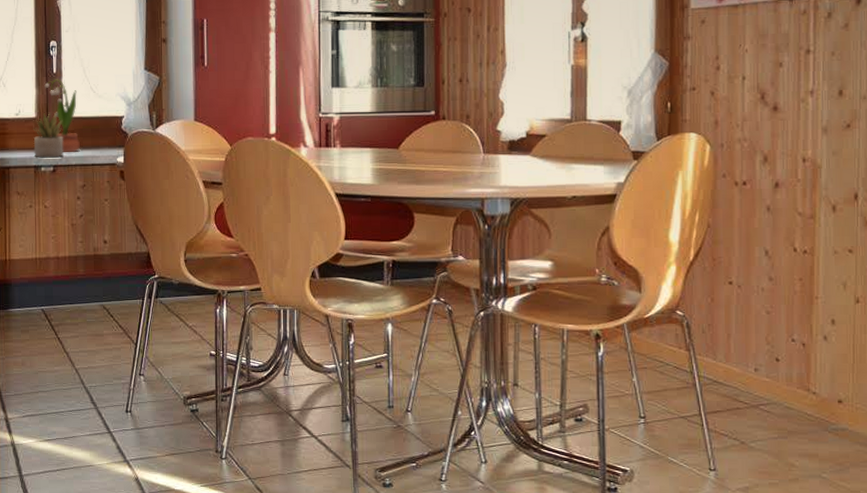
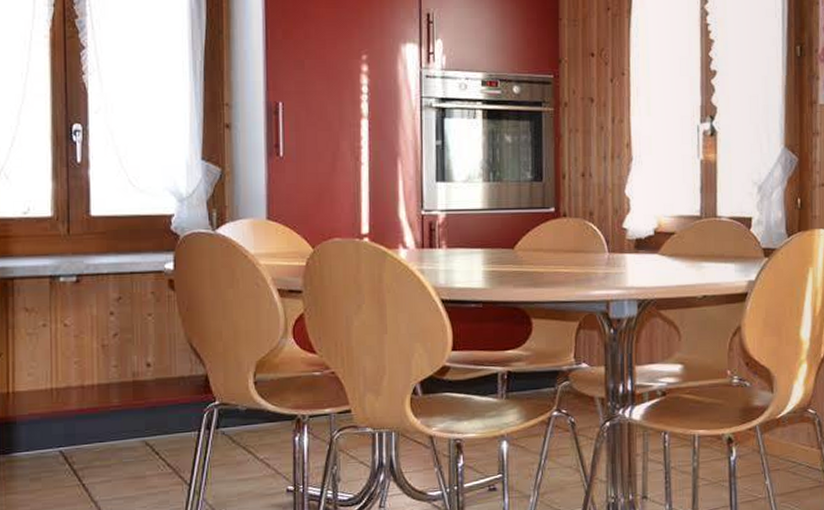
succulent plant: present [33,113,63,158] -> none [48,211,91,266]
potted flower: present [44,78,80,152] -> none [64,168,114,258]

